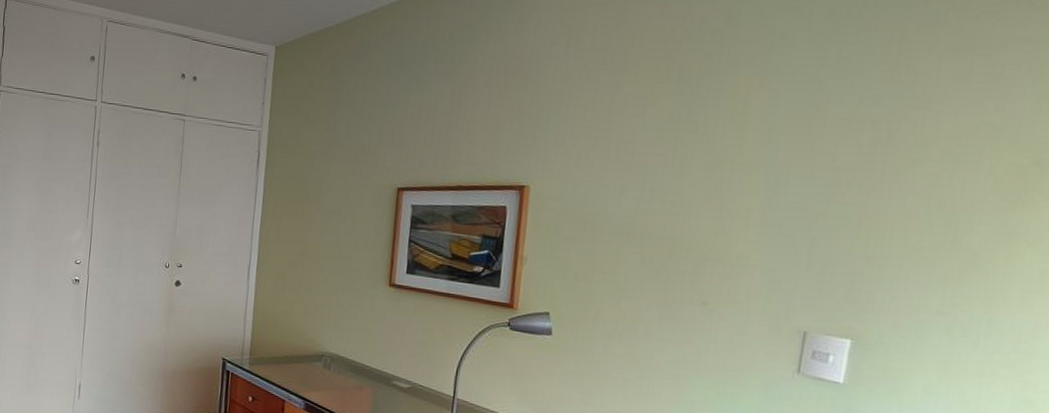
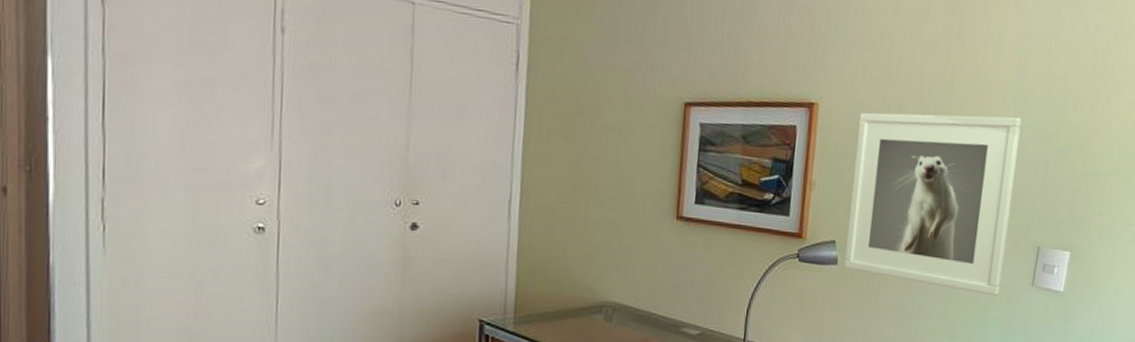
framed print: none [559,193,776,381] -> present [844,112,1022,296]

